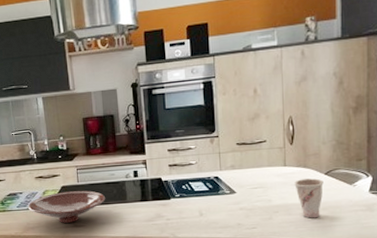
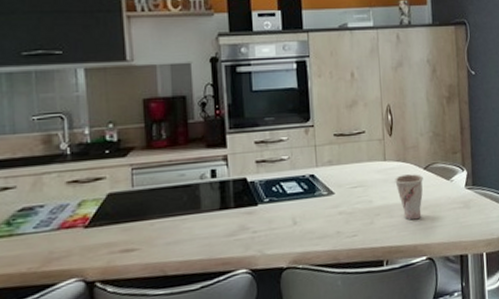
bowl: present [28,190,106,223] -> none [52,198,172,248]

